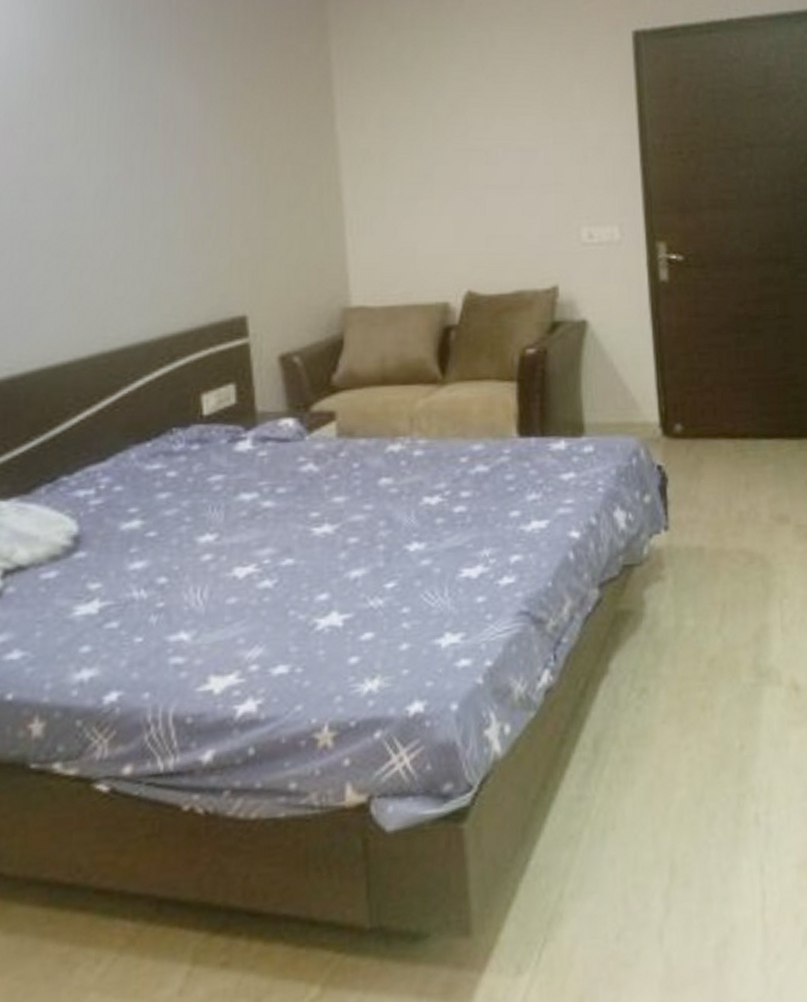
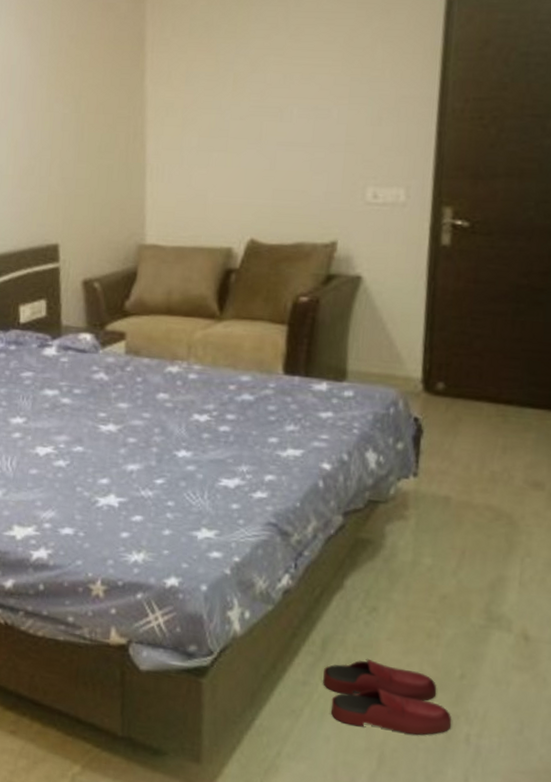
slippers: none [599,750,739,837] -> present [323,658,452,736]

